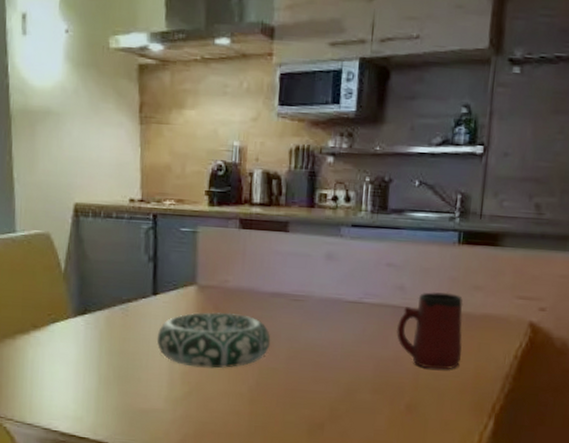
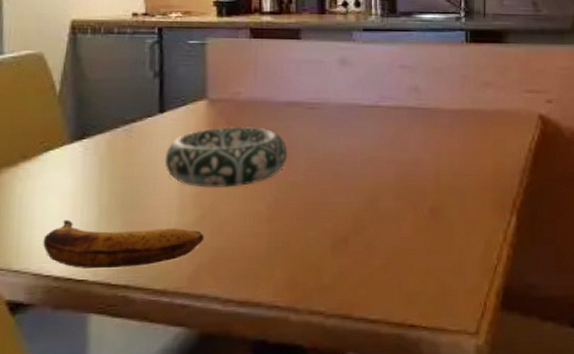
banana: none [51,384,191,431] -> present [43,219,205,269]
mug: present [396,292,463,370] -> none [414,90,479,169]

